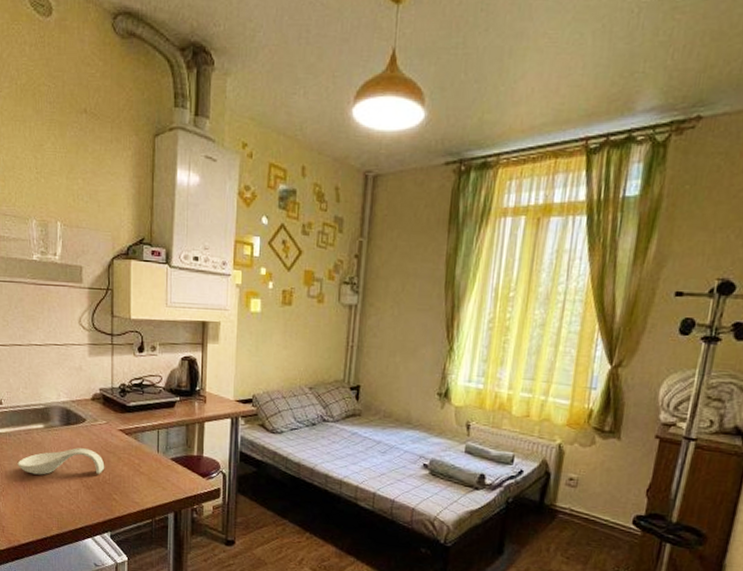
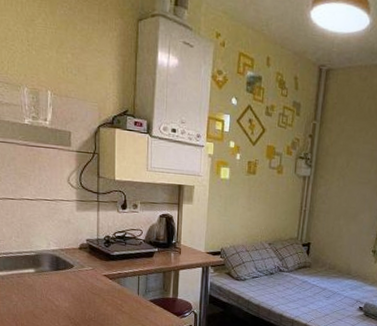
spoon rest: present [17,448,105,475] -> none [10,290,91,313]

